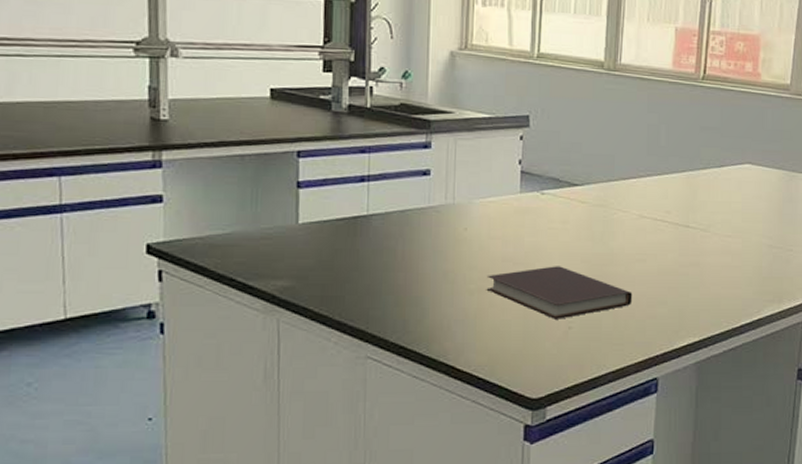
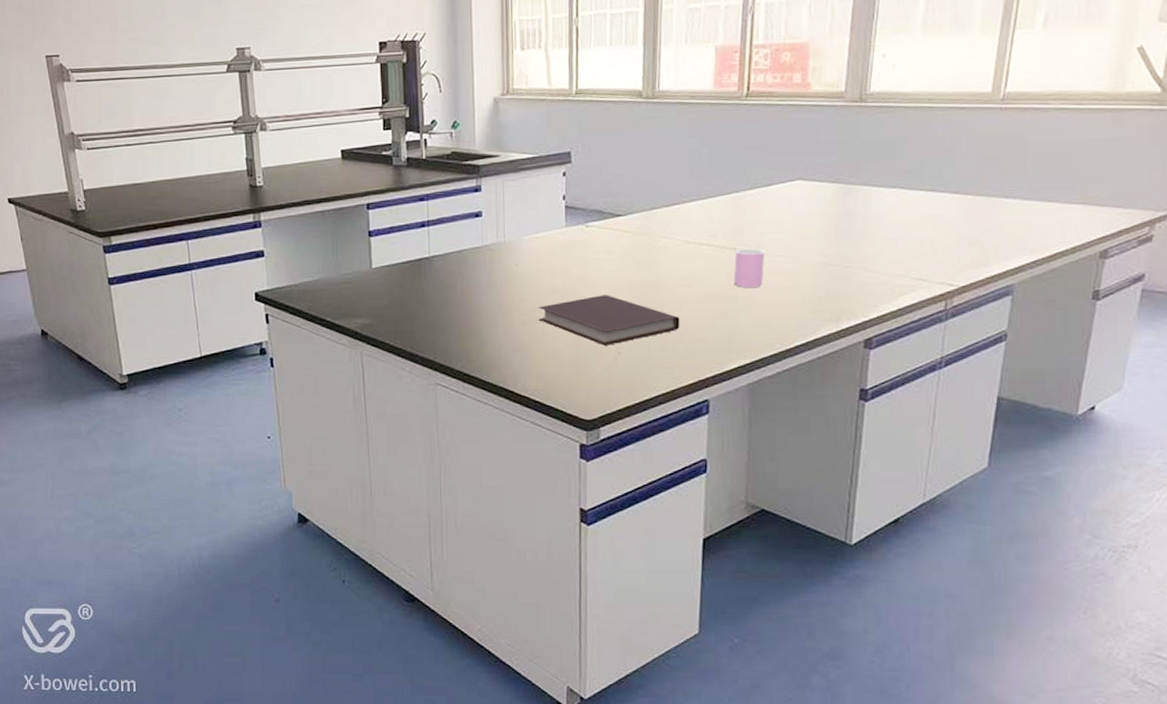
cup: none [685,227,716,266] -> present [733,249,765,288]

